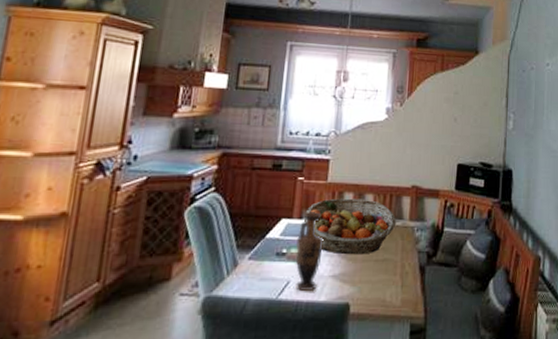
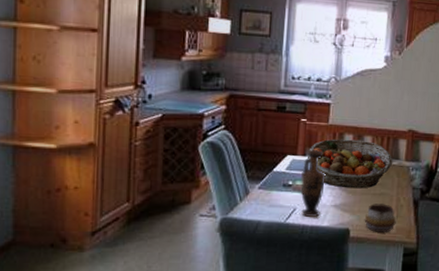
decorative bowl: none [366,271,401,307] -> present [364,203,397,233]

